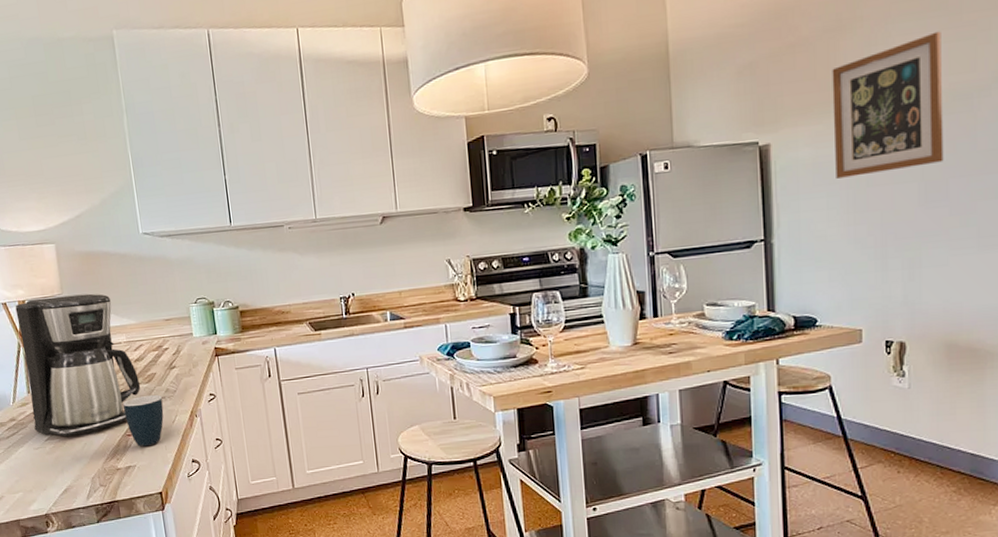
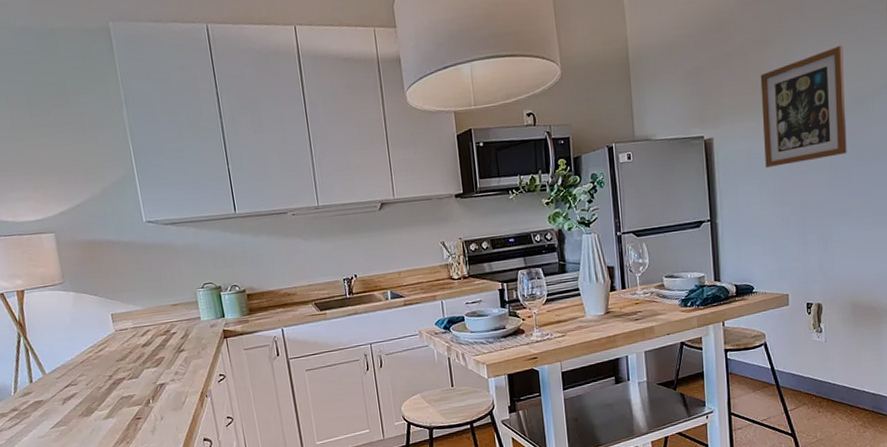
coffee maker: present [15,293,141,437] -> none [13,281,149,424]
mug: present [123,394,164,447] -> none [132,377,174,429]

